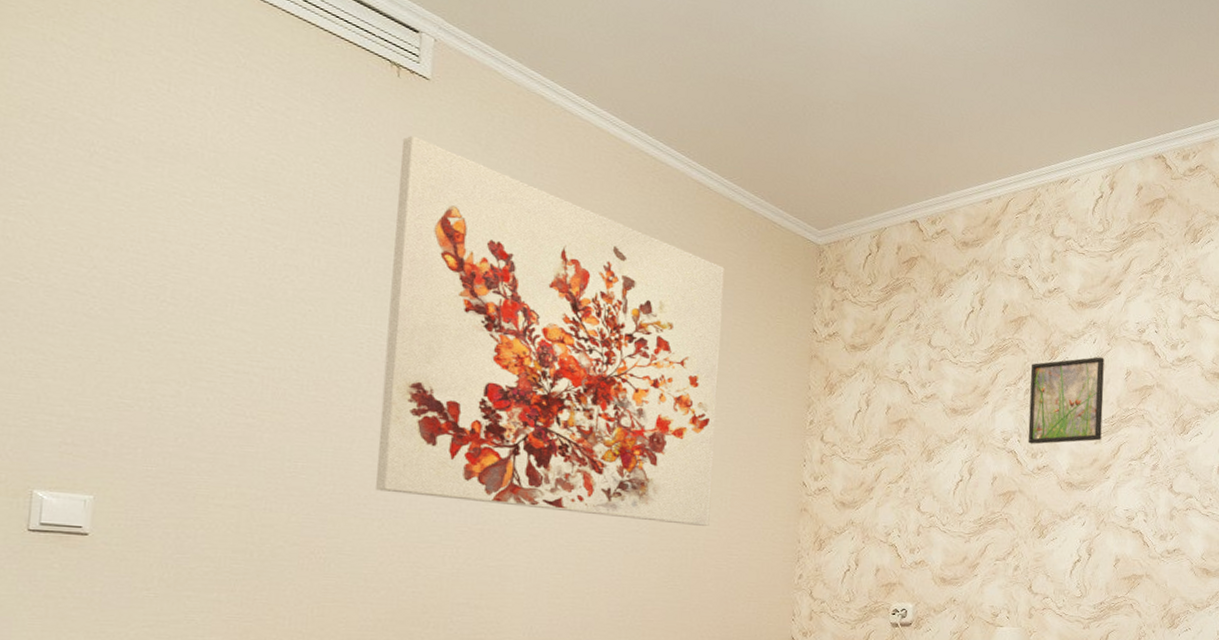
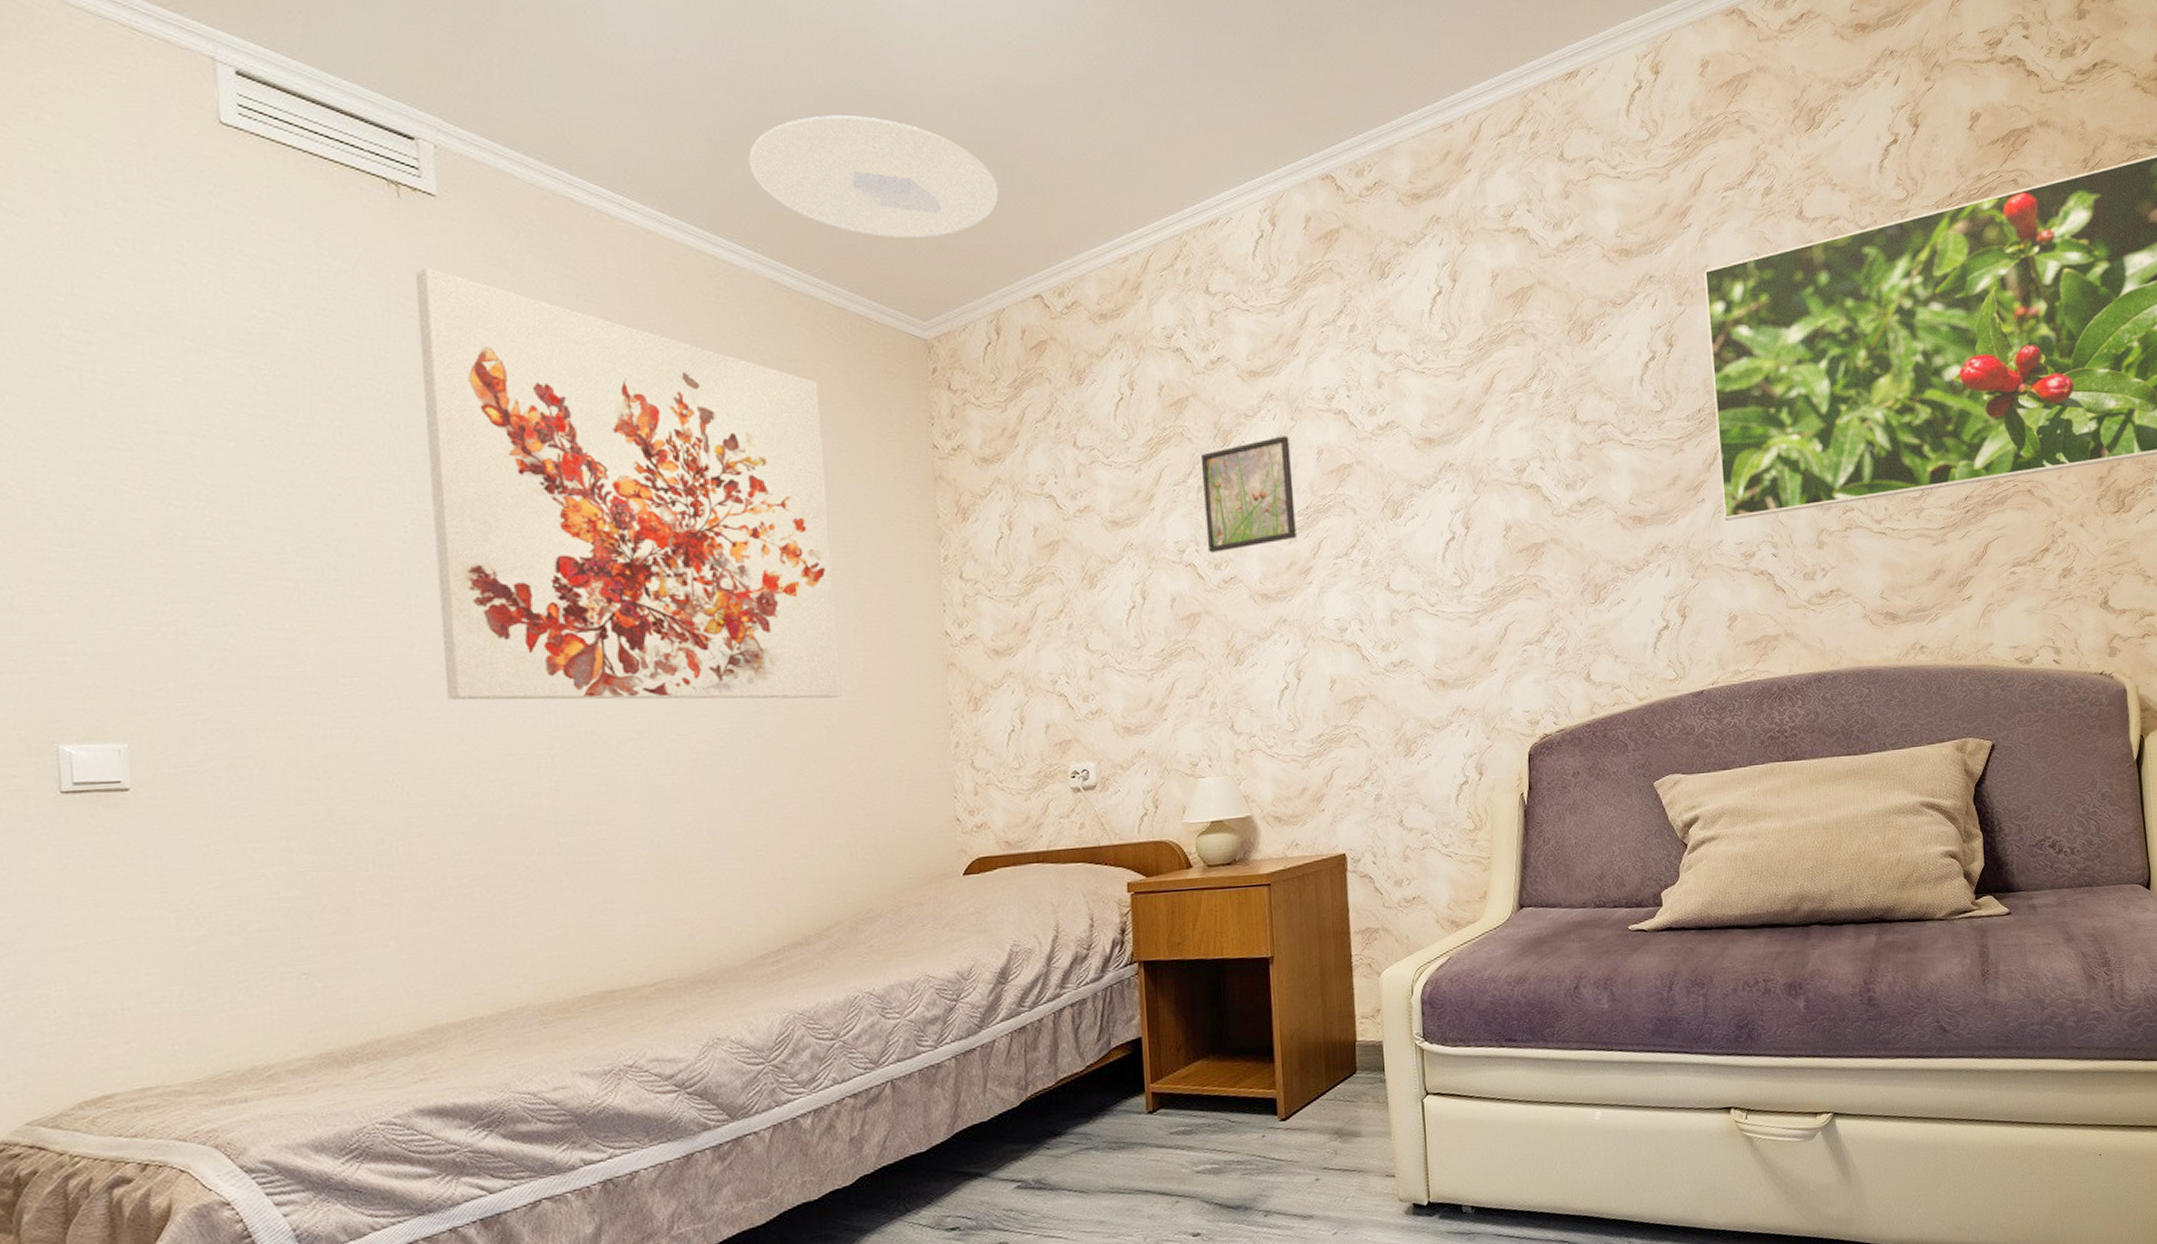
ceiling light: none [692,56,893,164] -> present [748,115,998,238]

